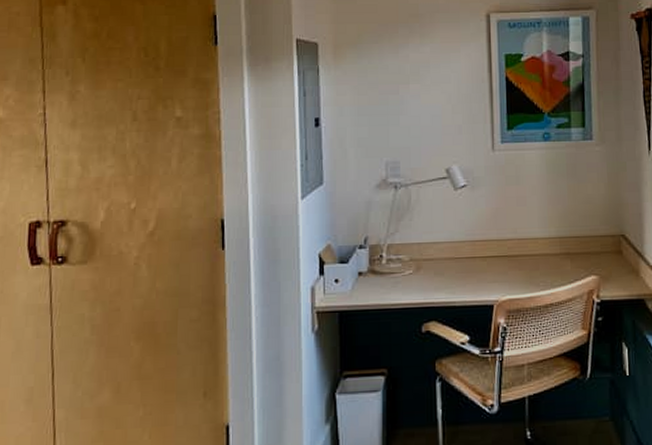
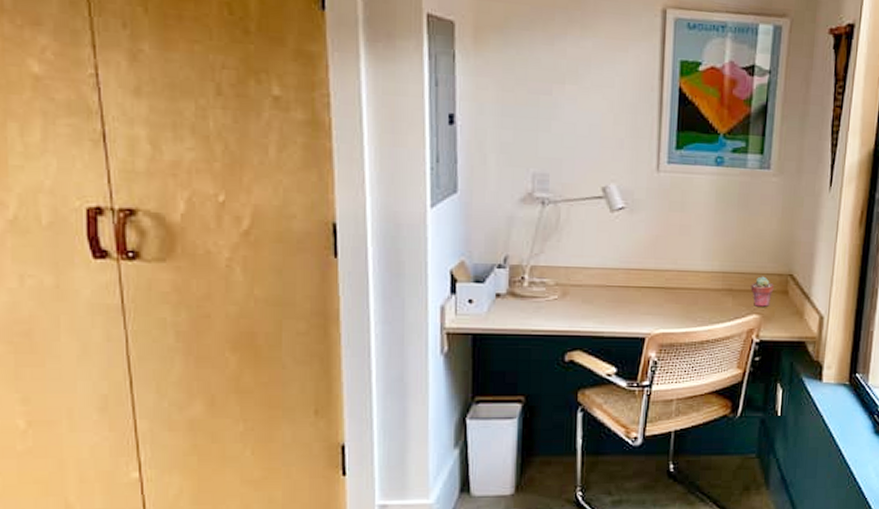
potted succulent: none [586,238,608,268] -> present [750,276,774,307]

